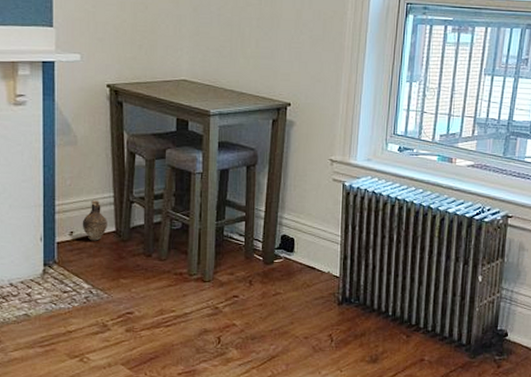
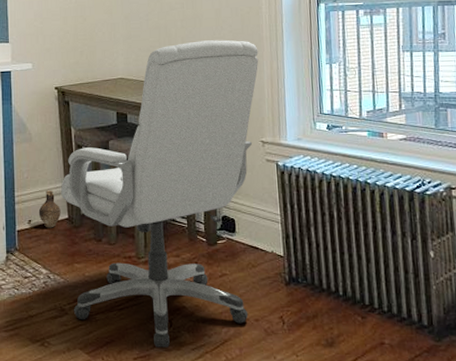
chair: none [109,44,338,363] -> present [61,40,259,348]

